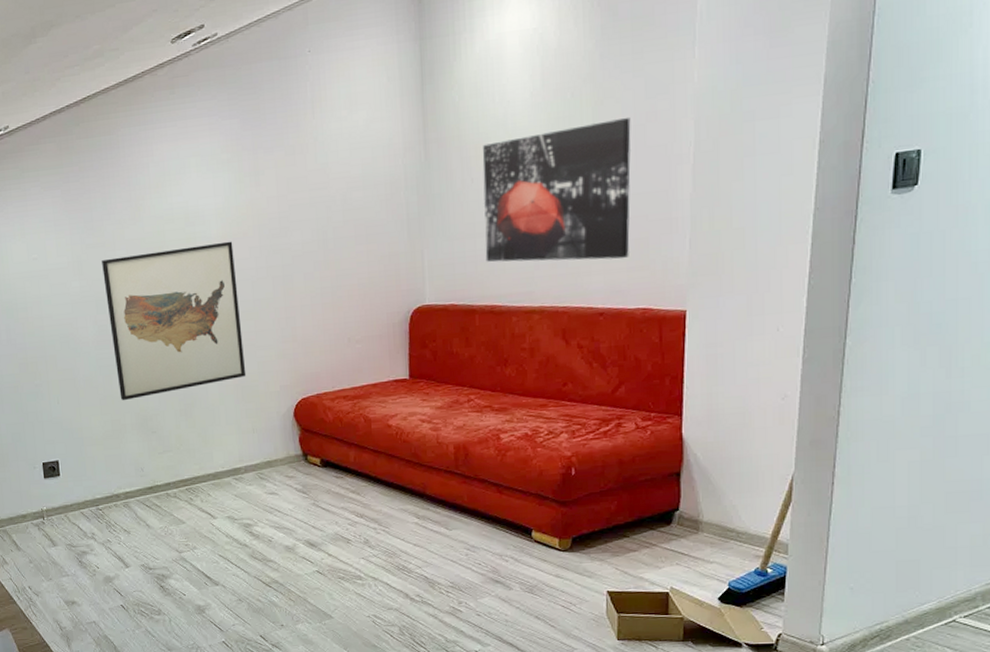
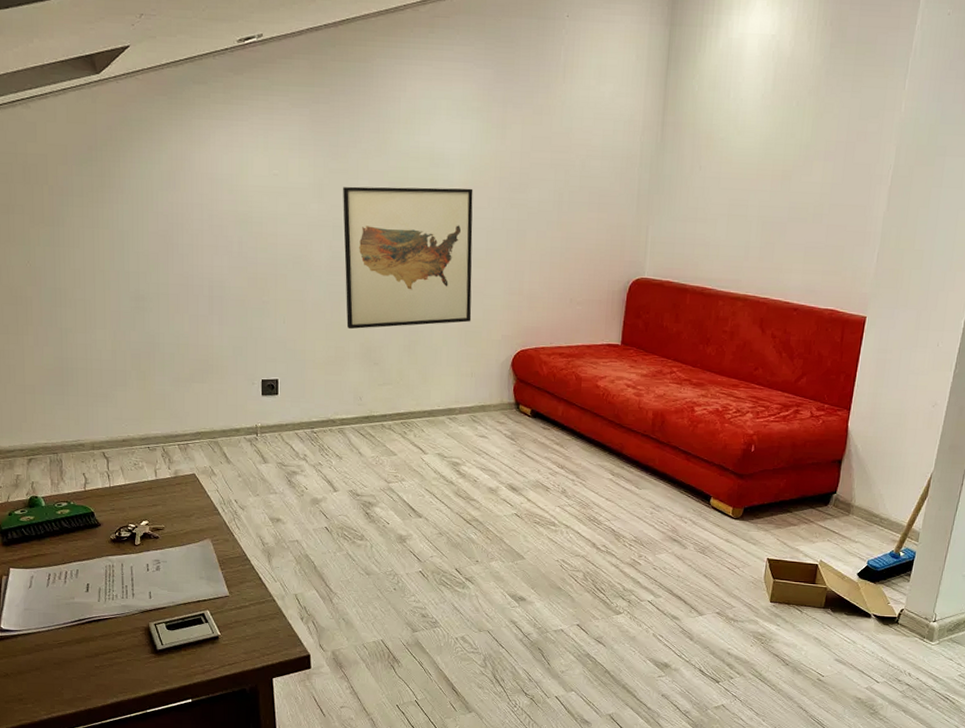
wall art: present [482,118,631,262] -> none [702,133,844,262]

